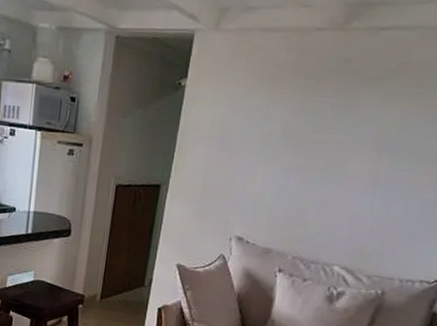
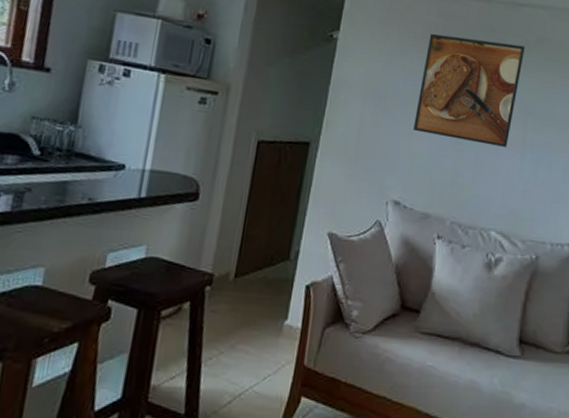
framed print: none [258,71,384,184] -> present [414,33,525,147]

